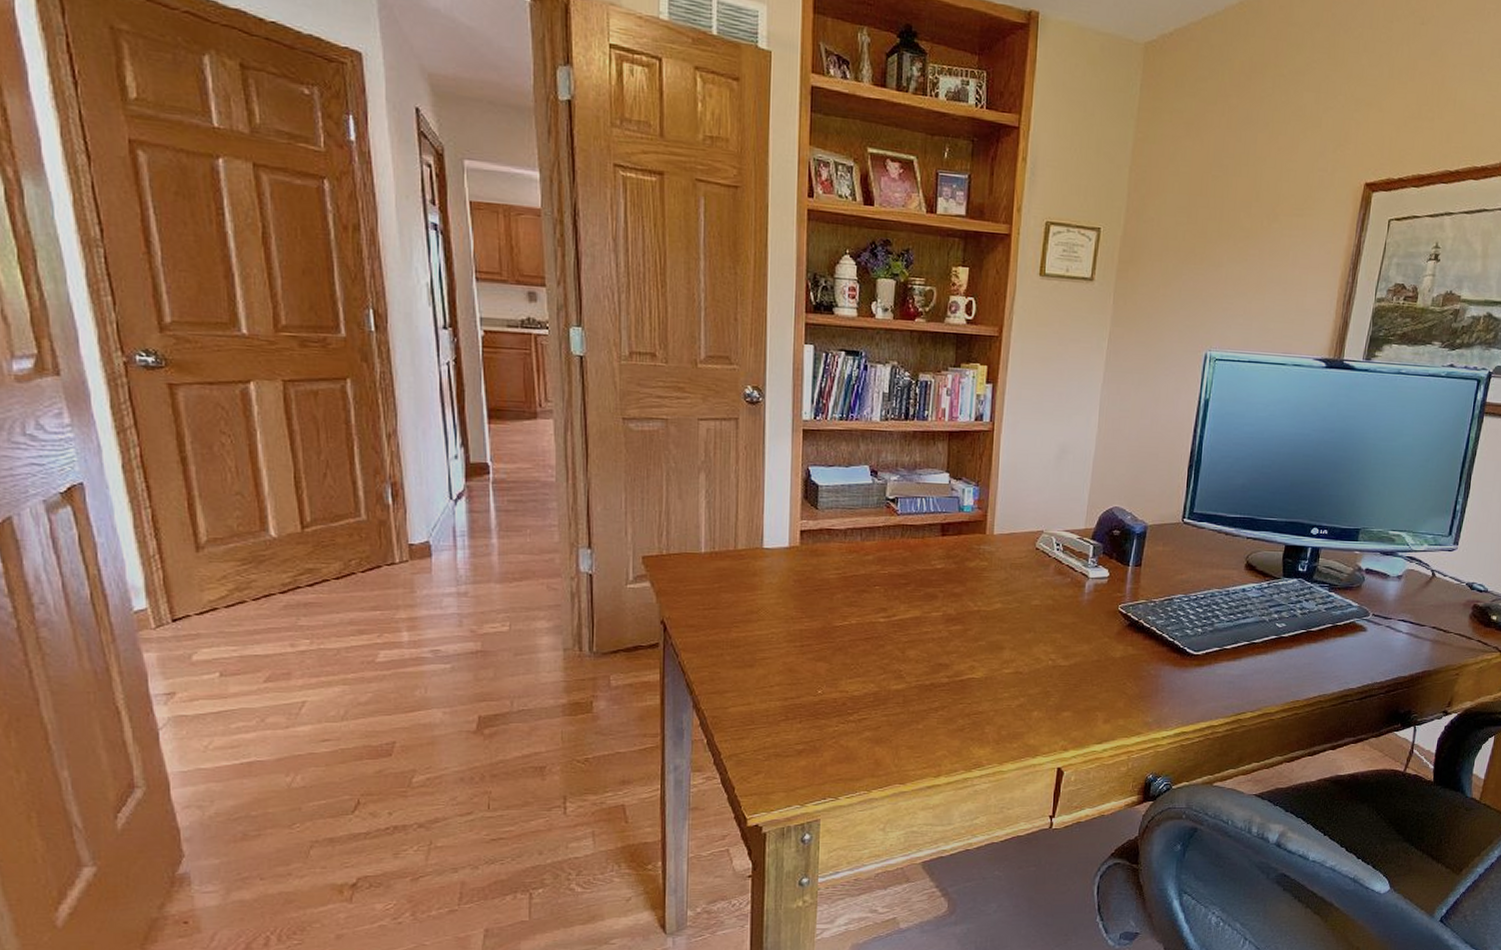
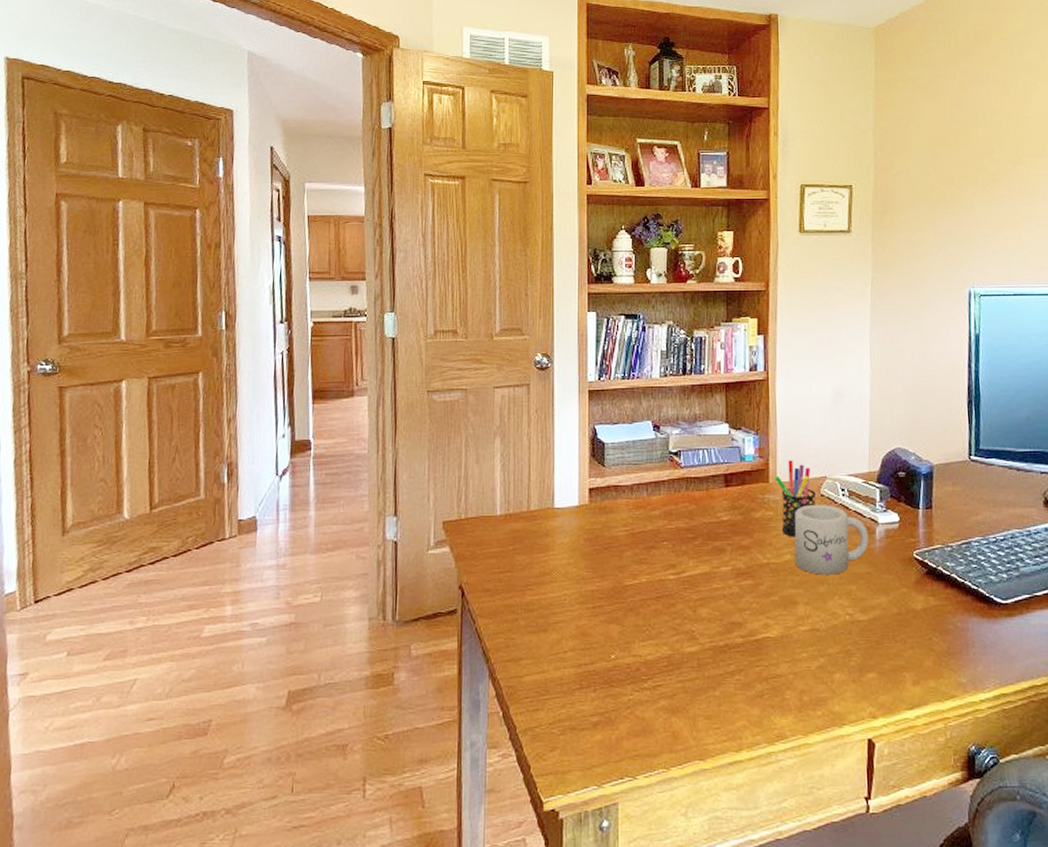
pen holder: none [991,513,1032,587] -> present [774,460,816,537]
mug: none [1005,556,1078,624] -> present [794,504,869,575]

